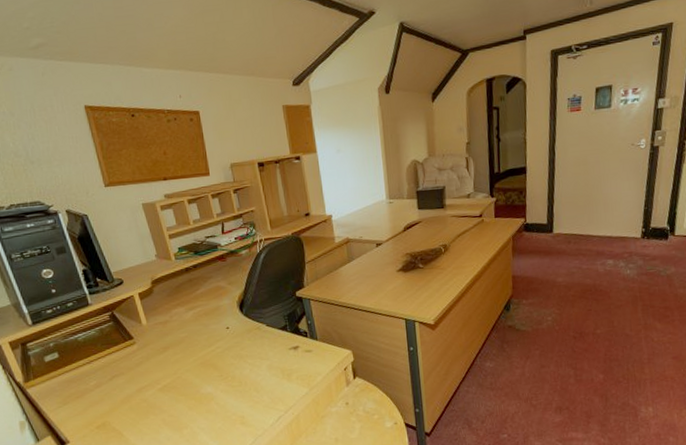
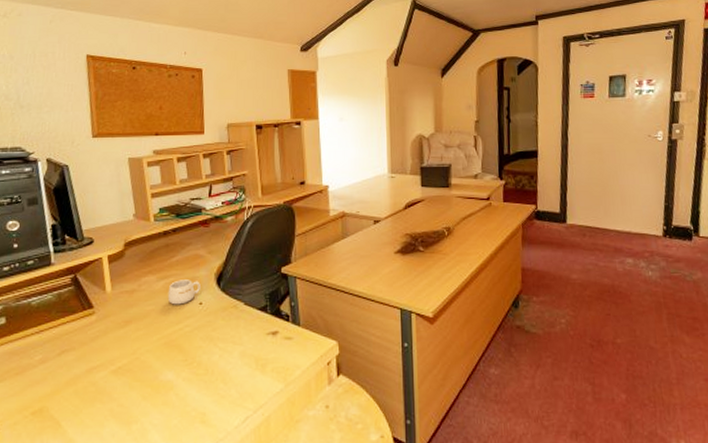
mug: none [197,308,226,331] -> present [167,279,200,305]

